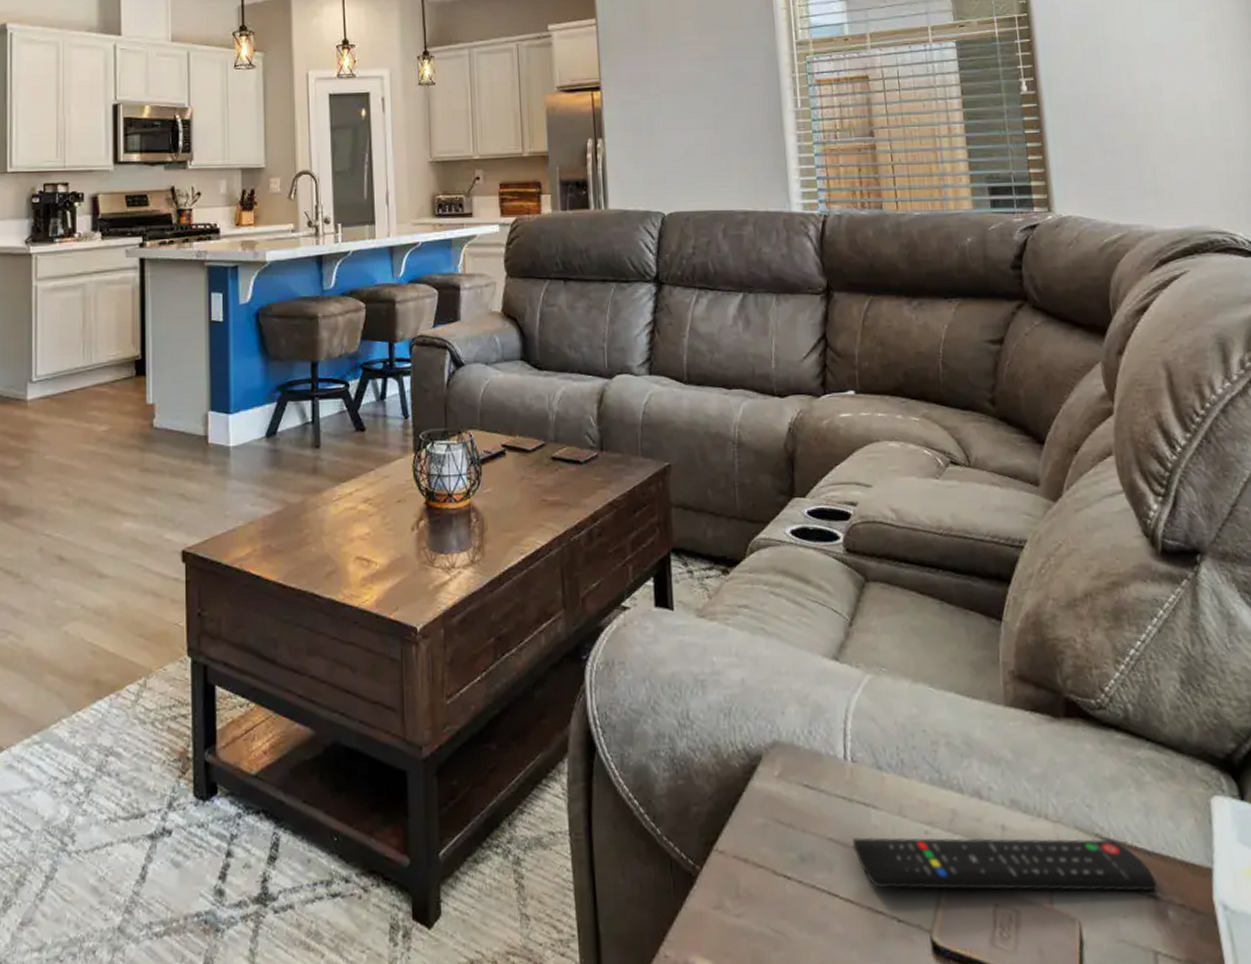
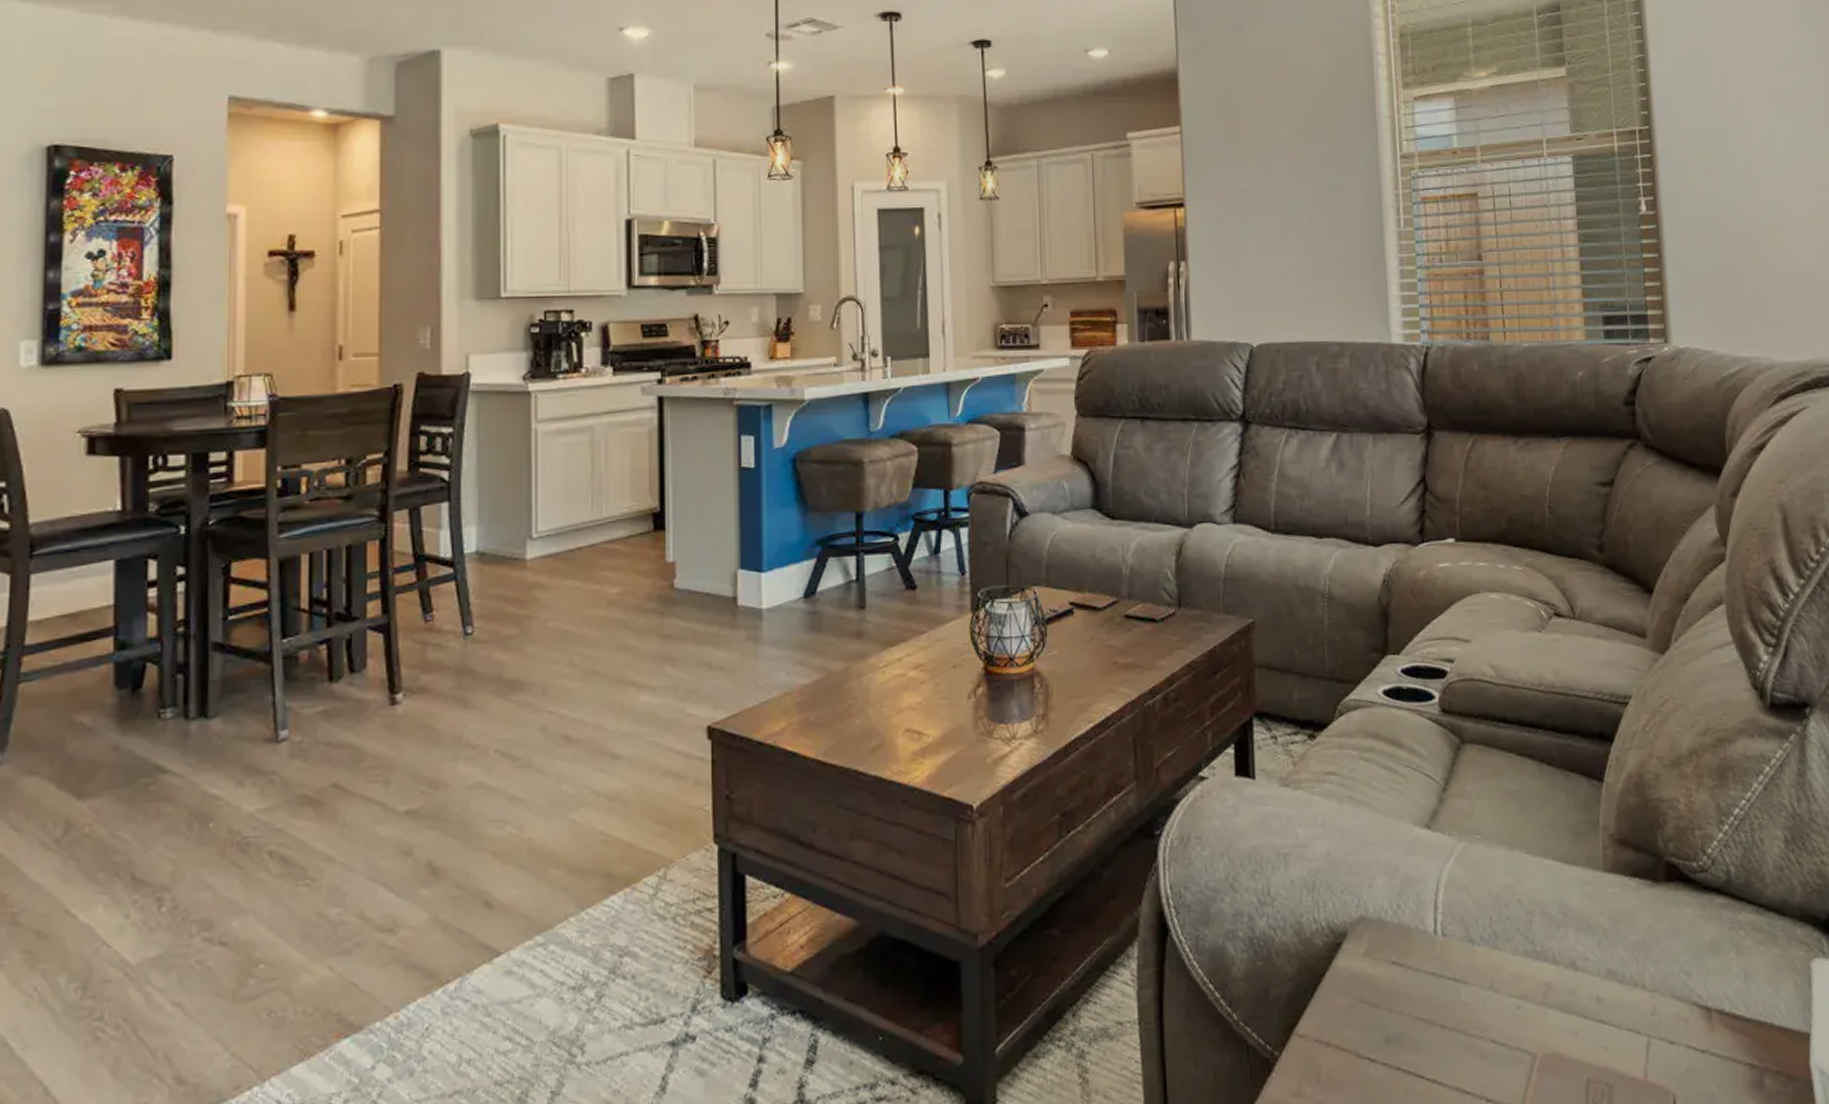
remote control: present [852,837,1158,892] -> none [1440,1007,1755,1069]

